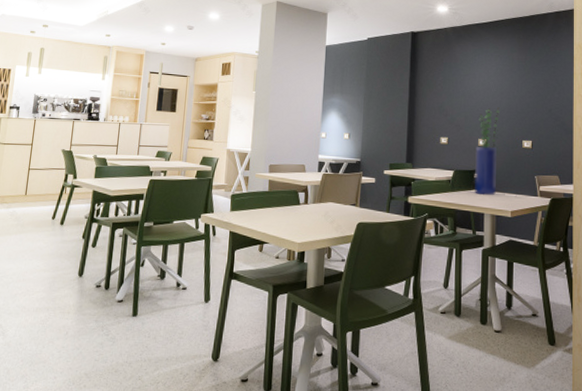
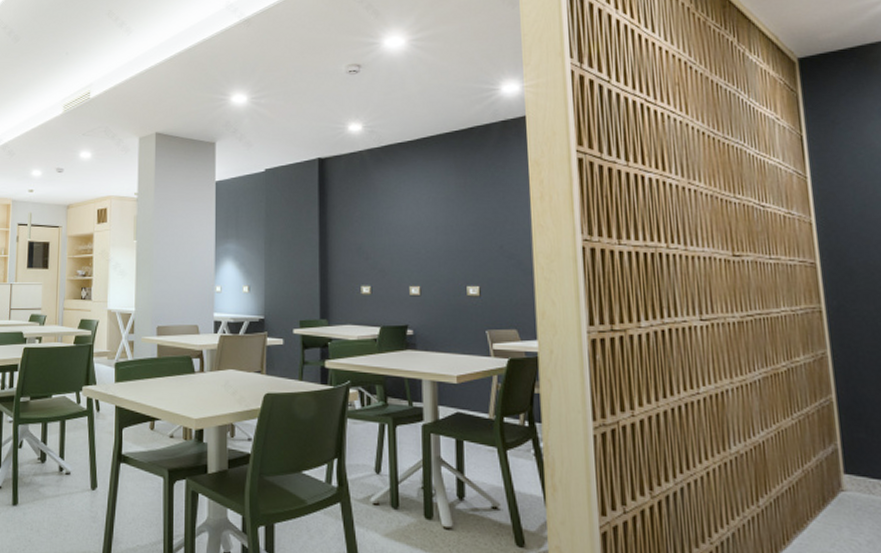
vase: present [475,107,500,196] -> none [407,246,436,357]

